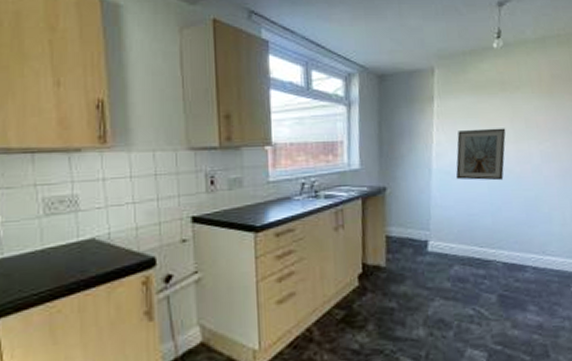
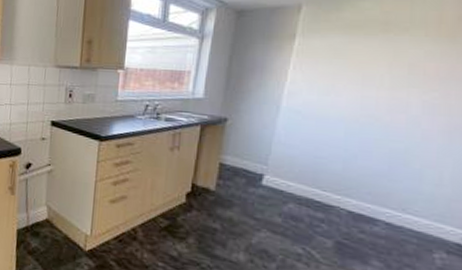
picture frame: present [455,128,506,181] -> none [307,71,381,128]

